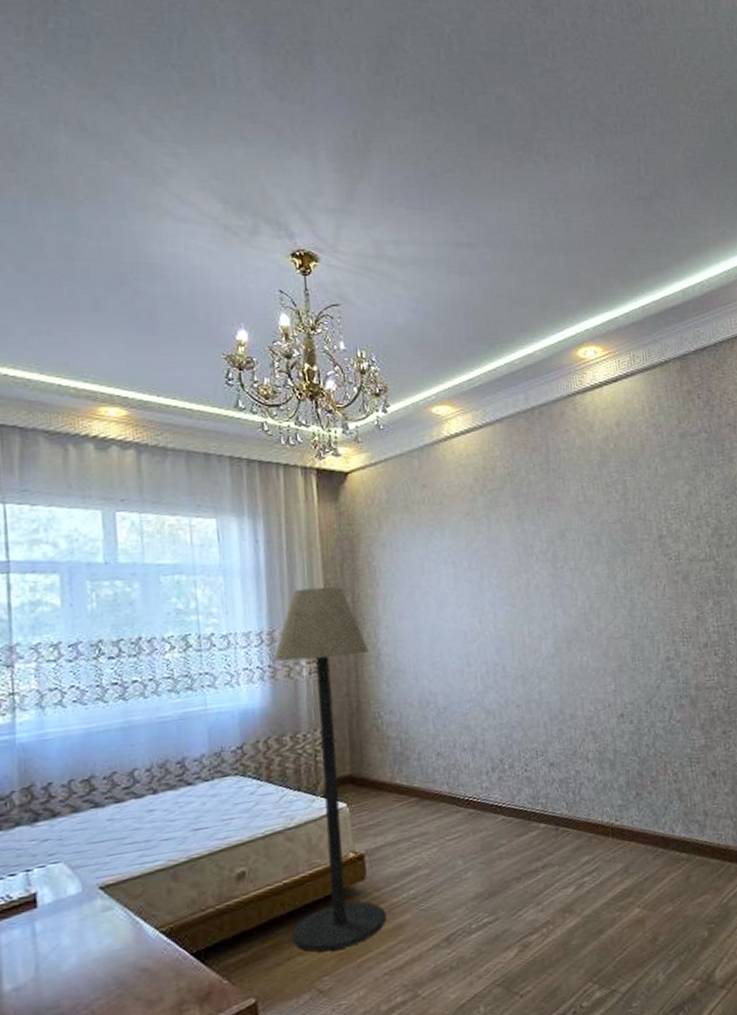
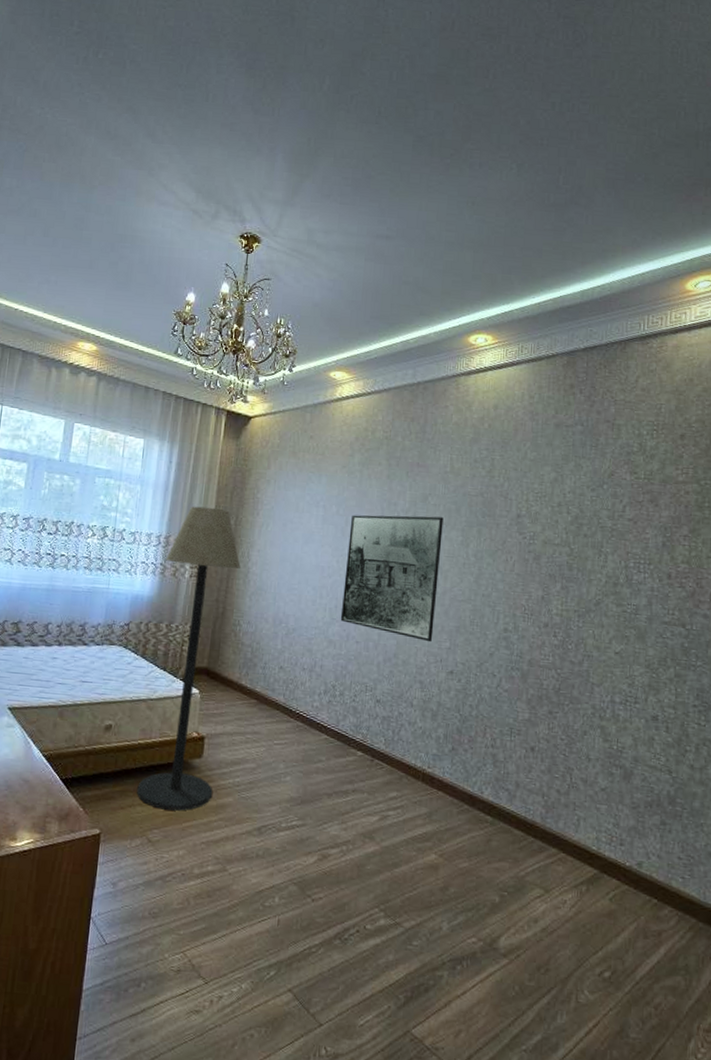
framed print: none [486,552,597,689] -> present [340,514,444,643]

